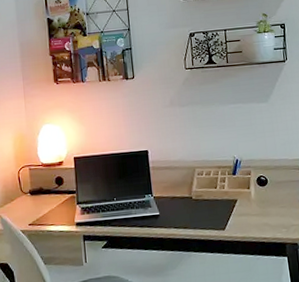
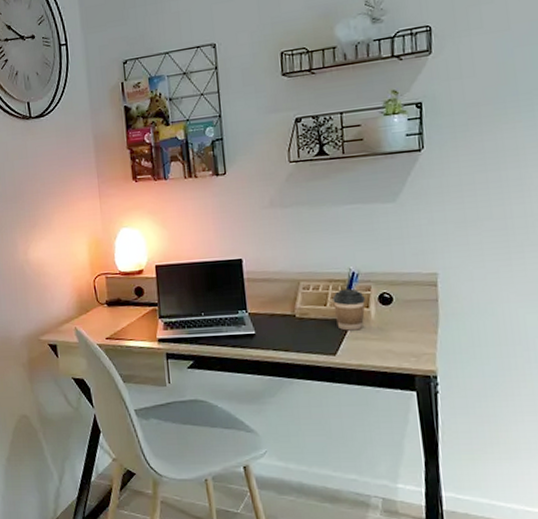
coffee cup: none [221,173,247,209] -> present [332,288,365,331]

